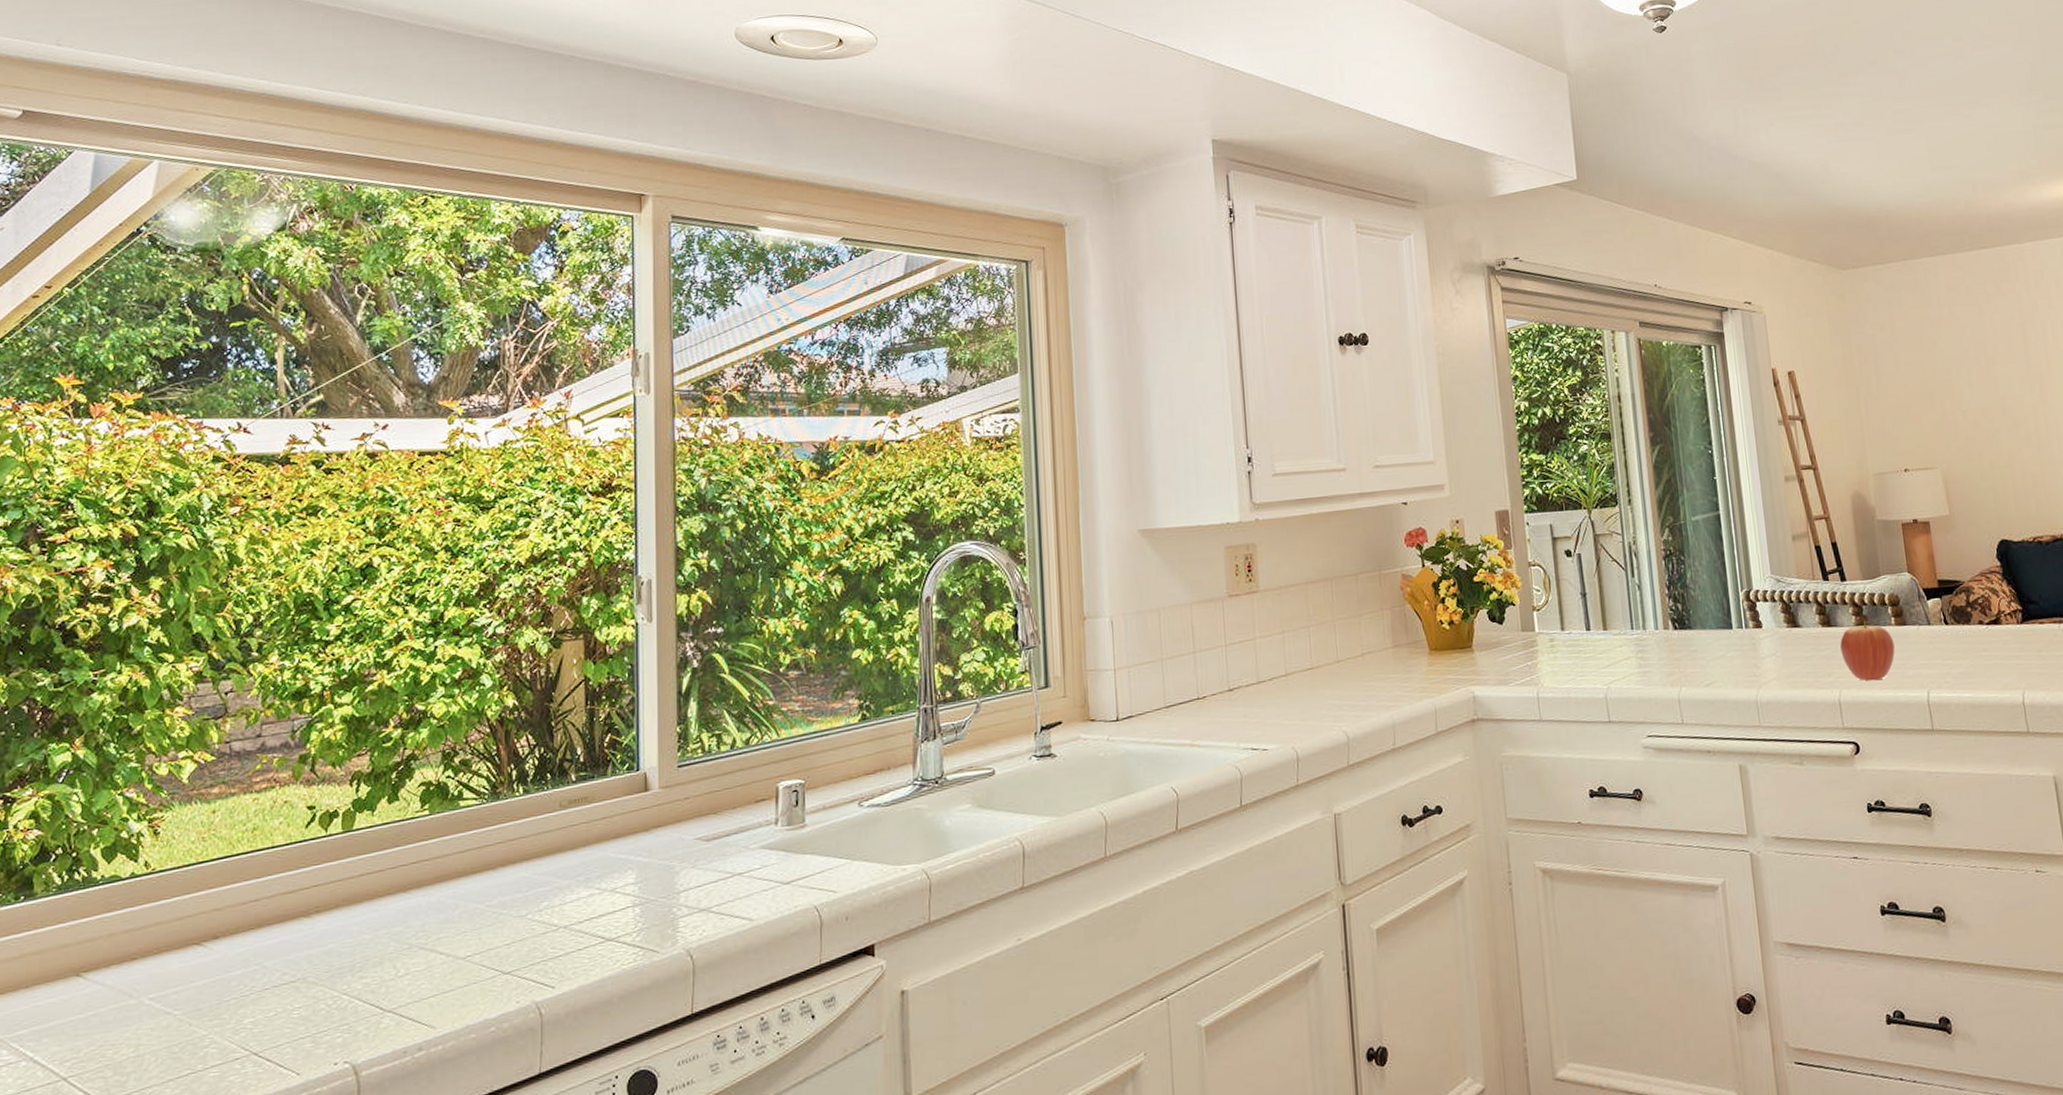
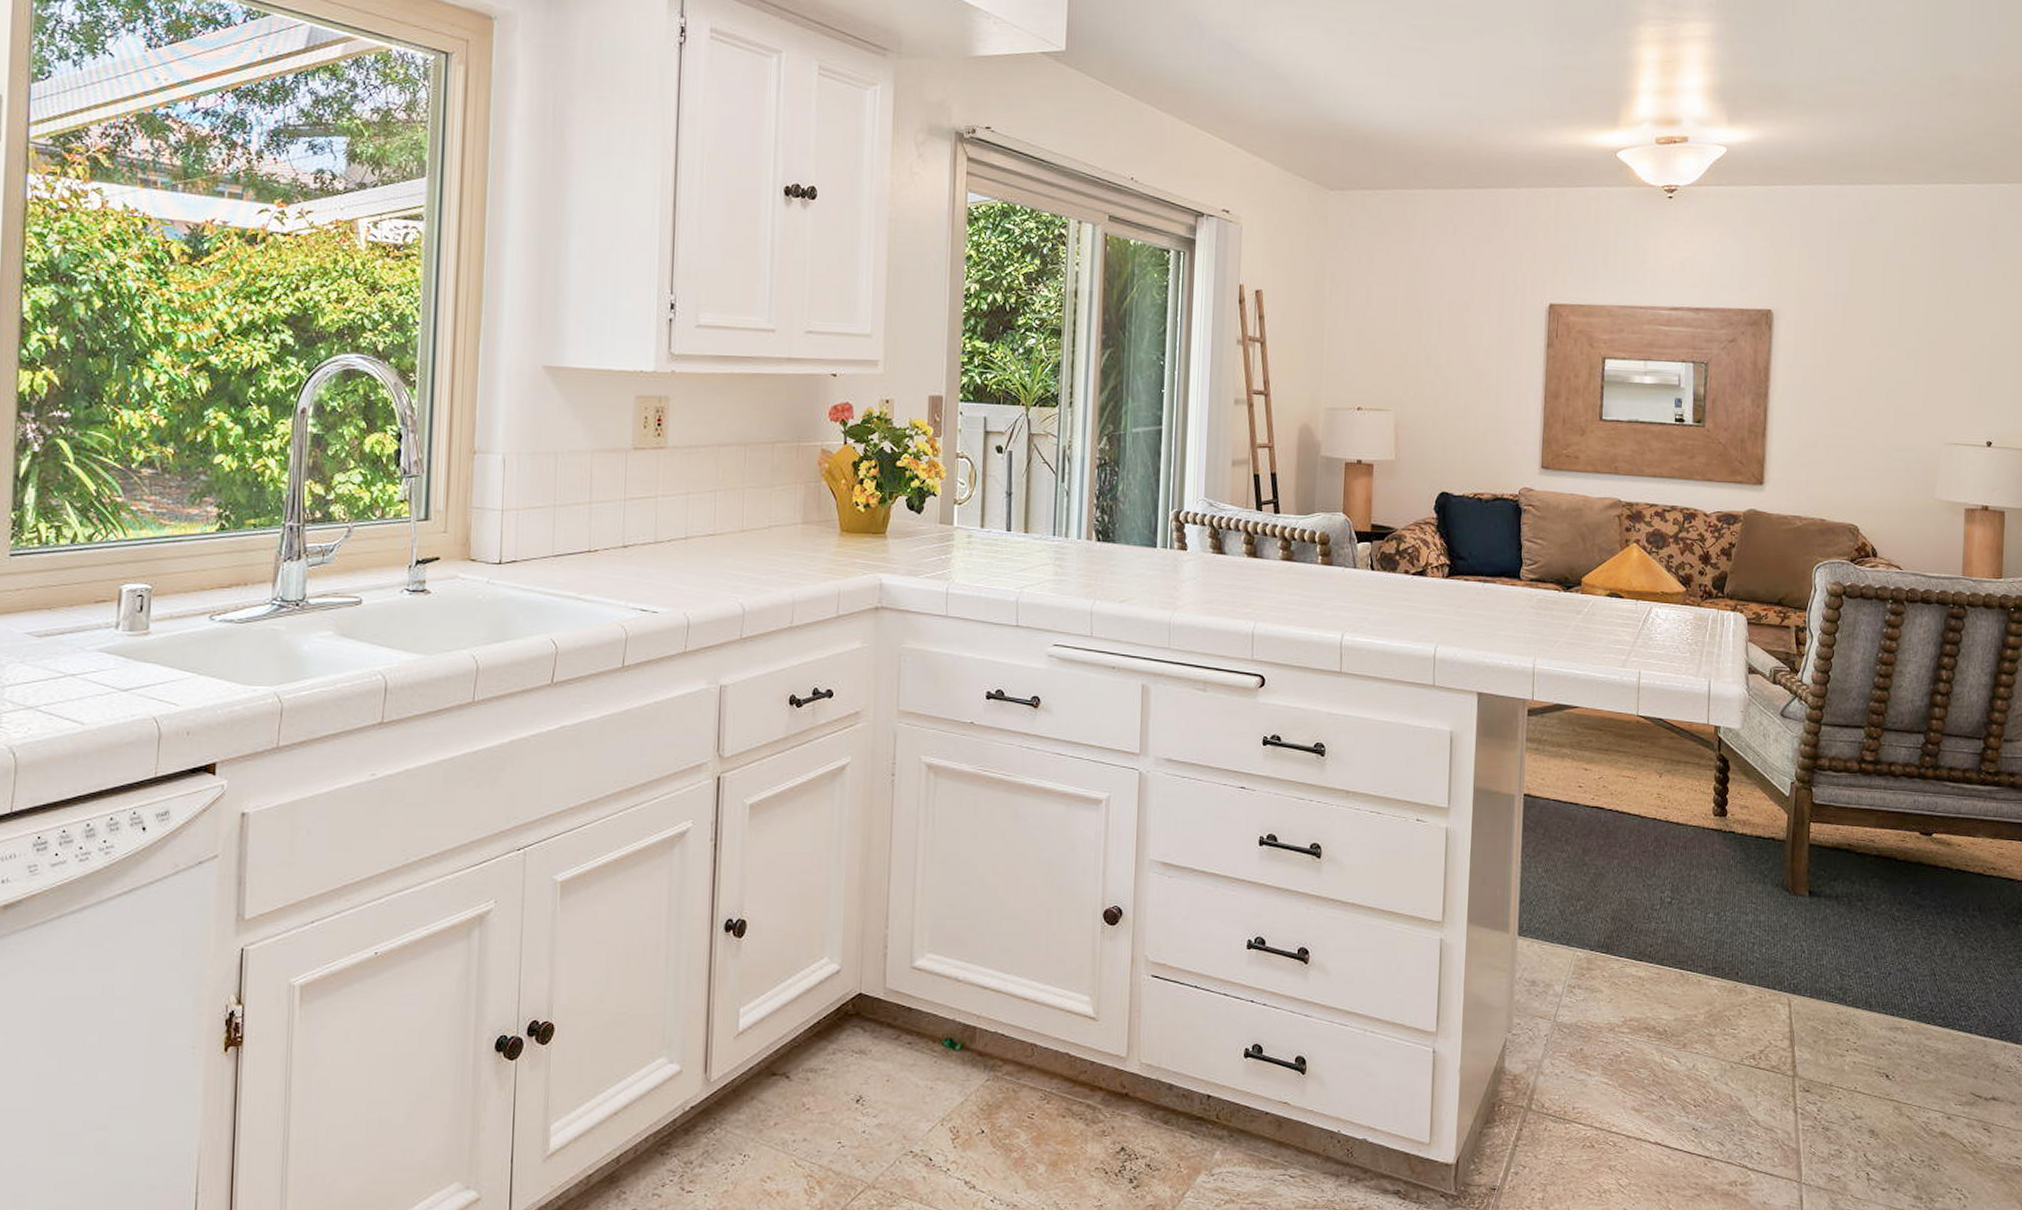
fruit: present [1840,620,1895,681] -> none [1262,555,1317,617]

